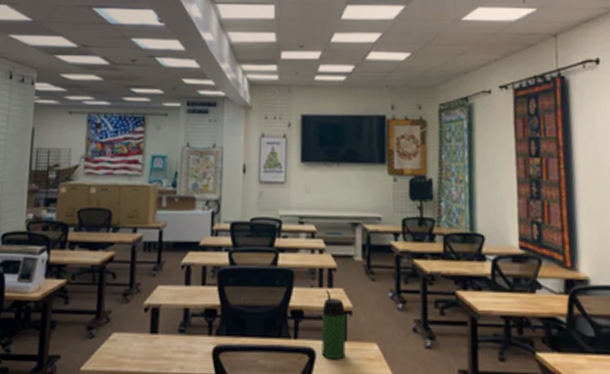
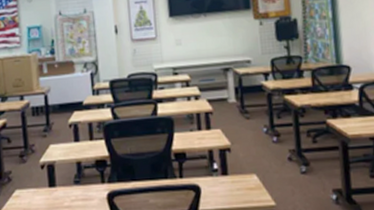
thermos bottle: present [322,289,345,360] -> none [203,132,228,193]

